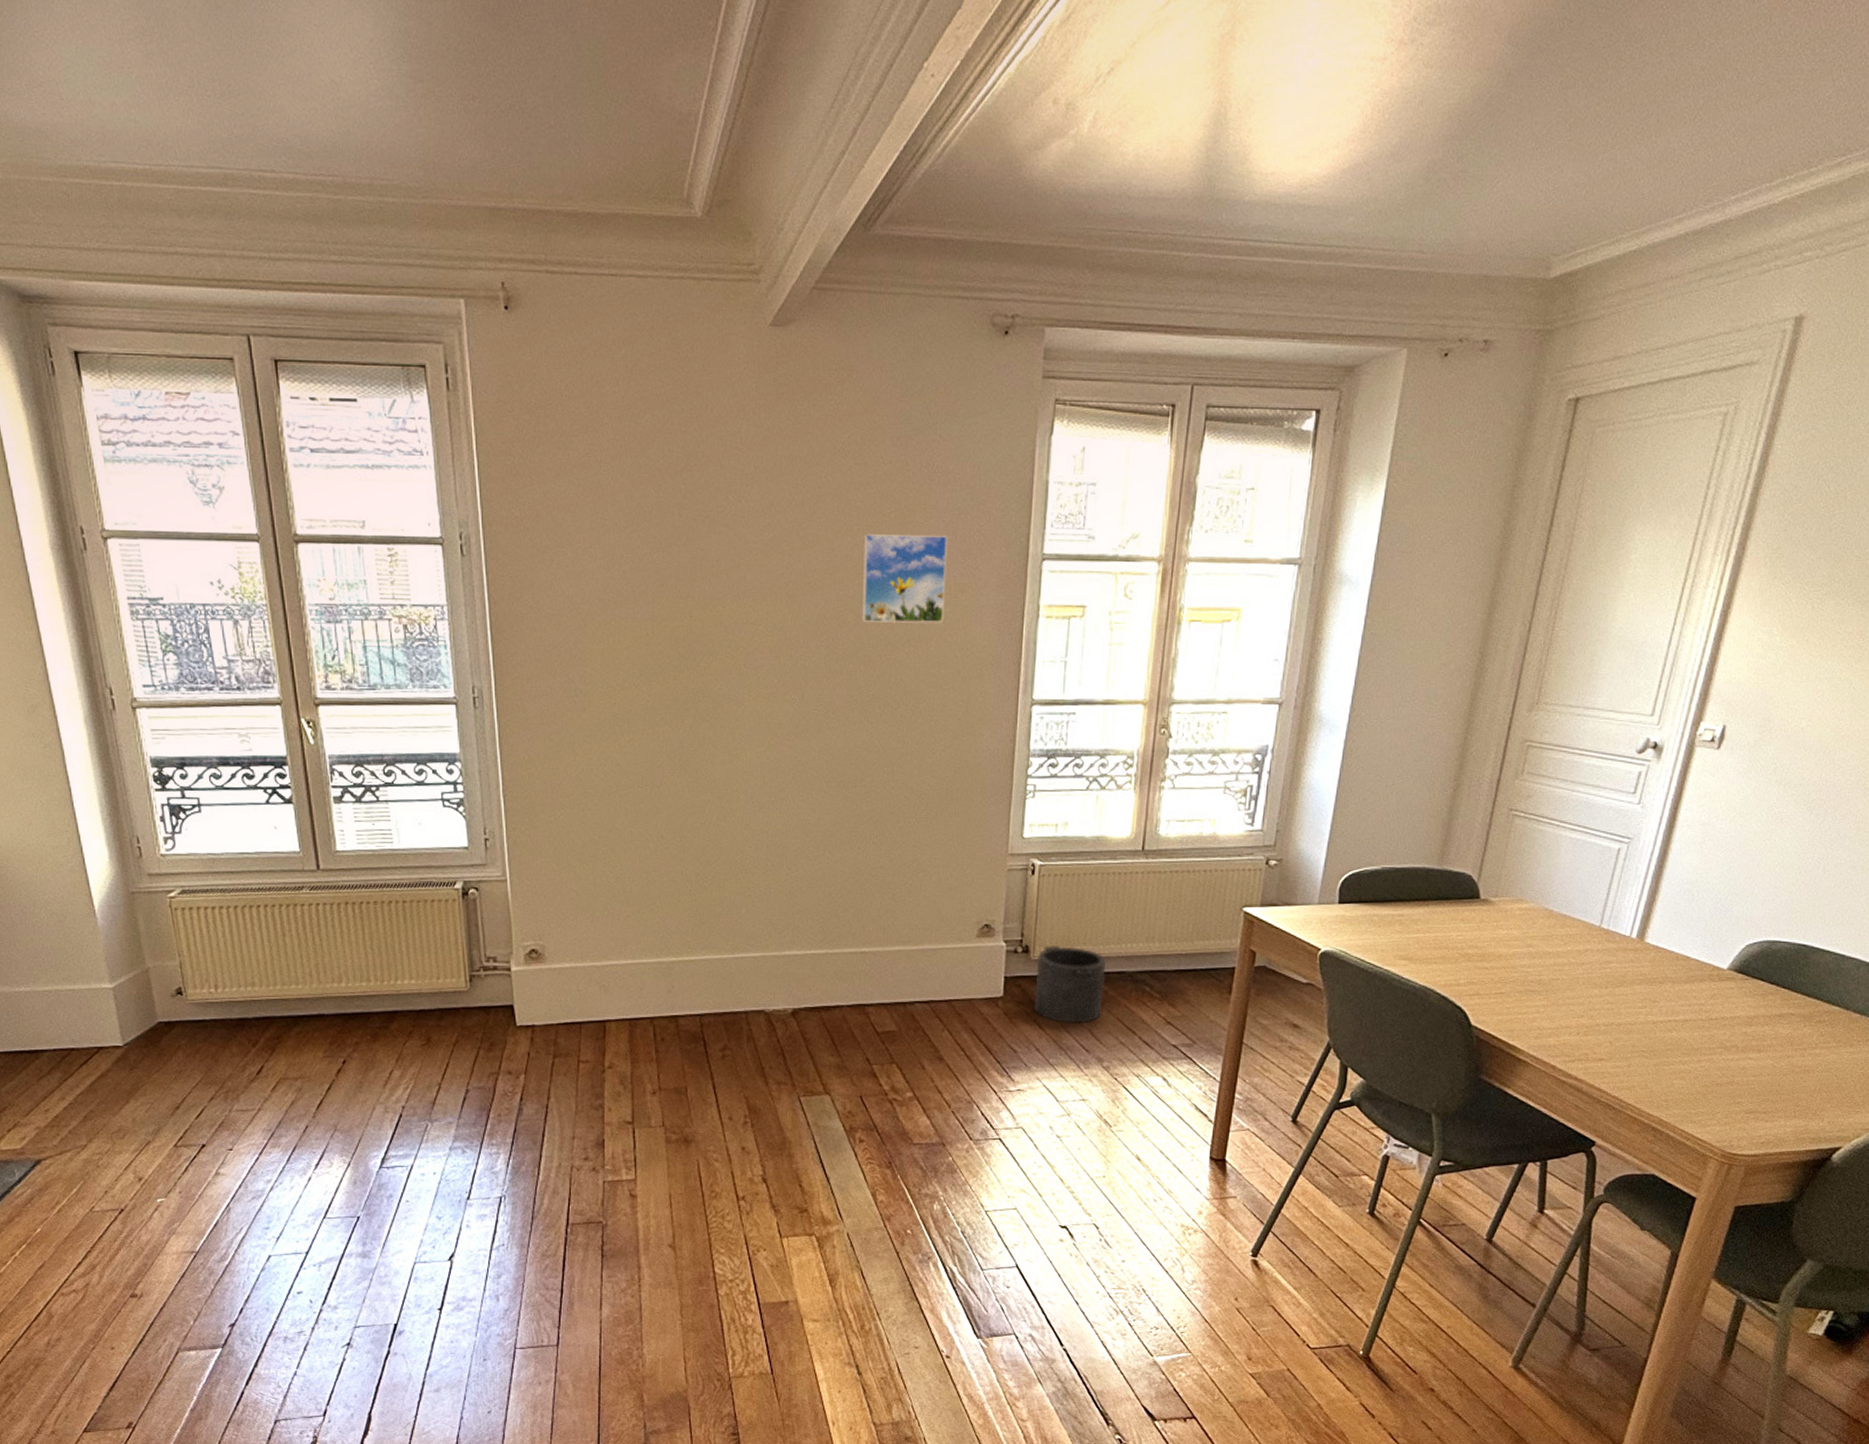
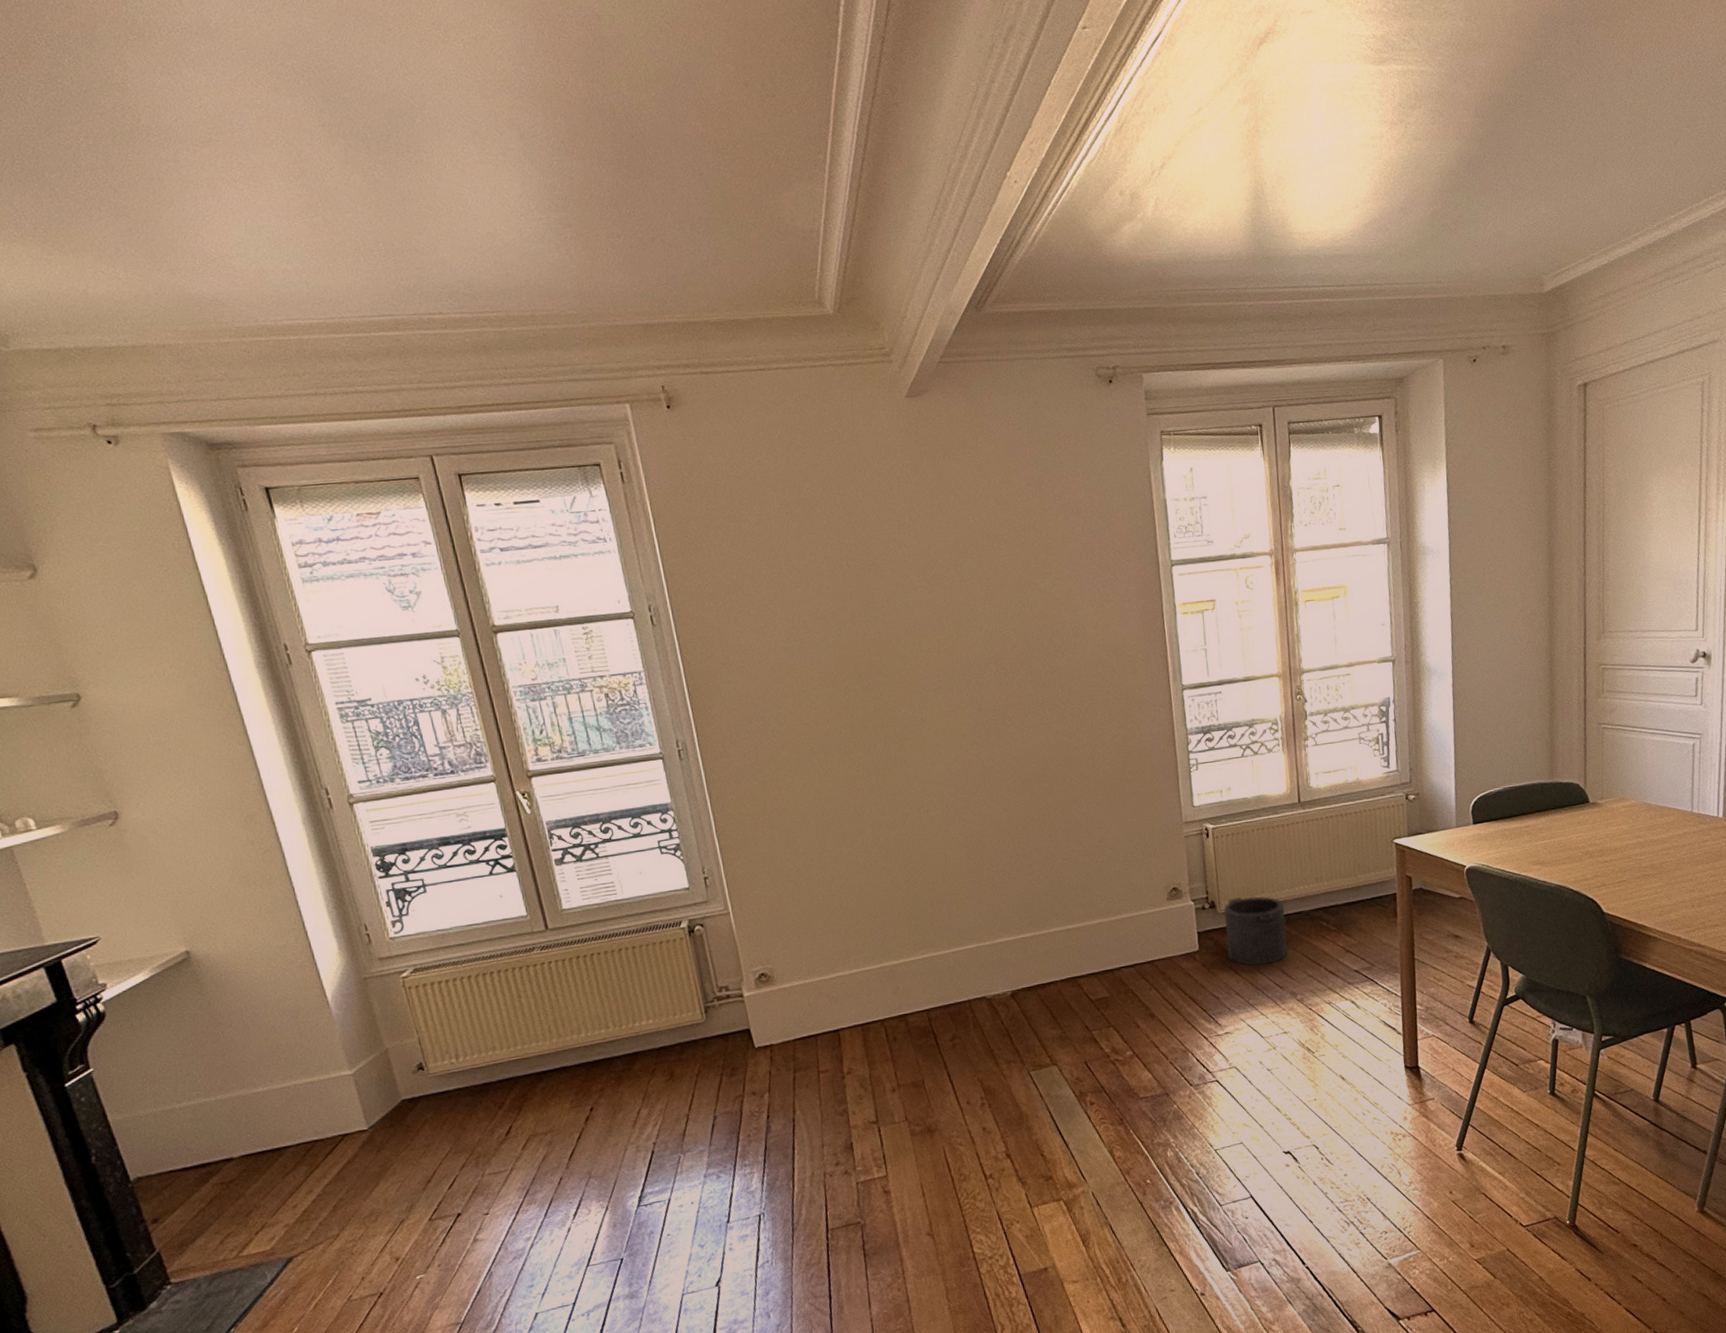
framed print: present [862,534,948,624] -> none [1014,555,1095,638]

